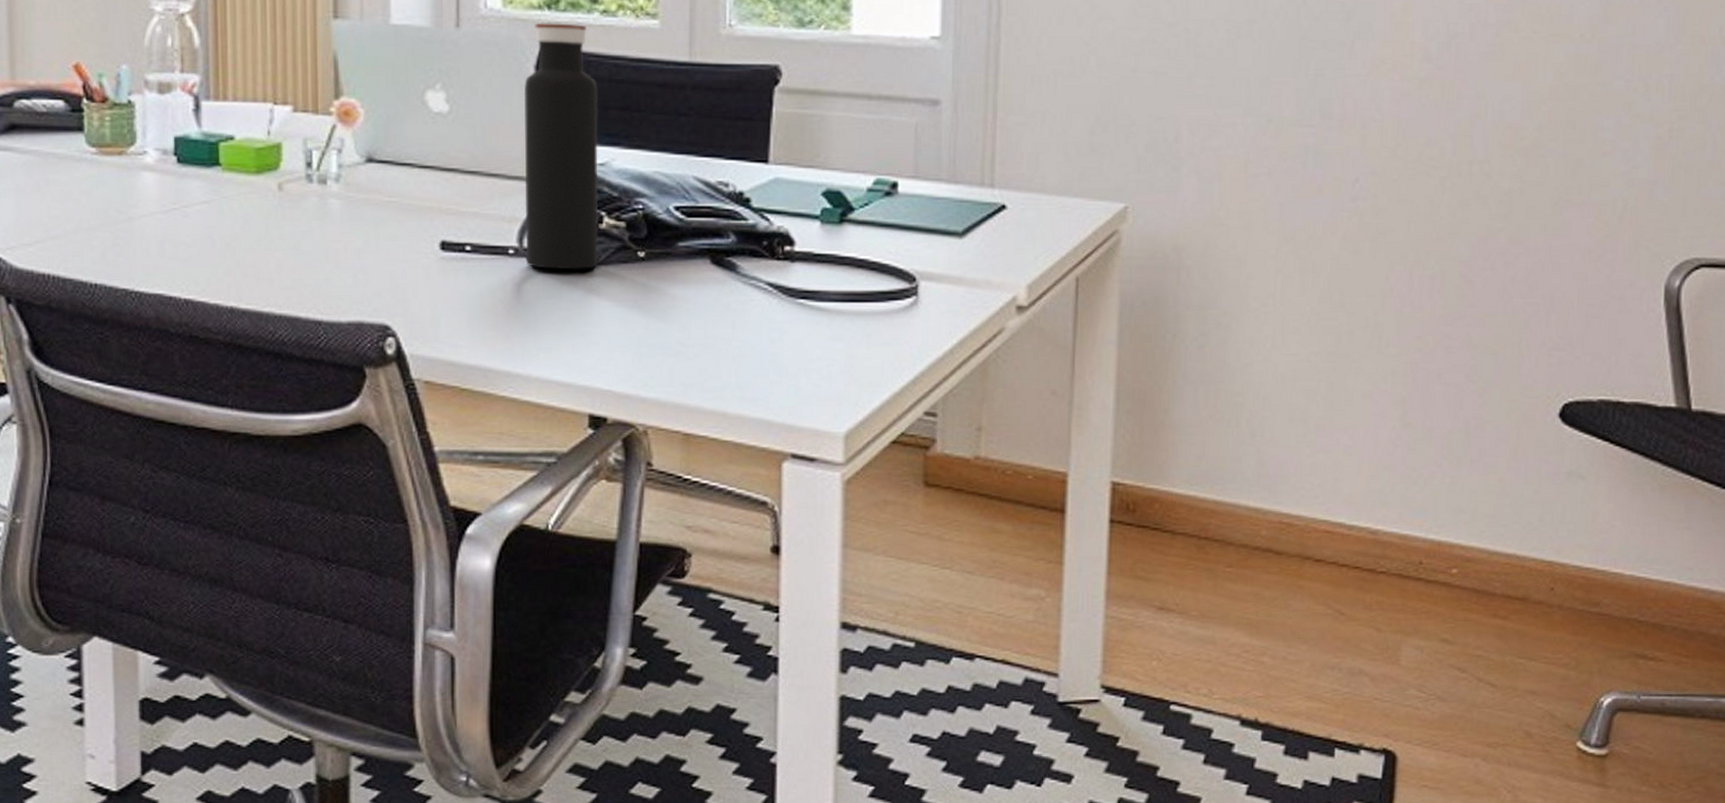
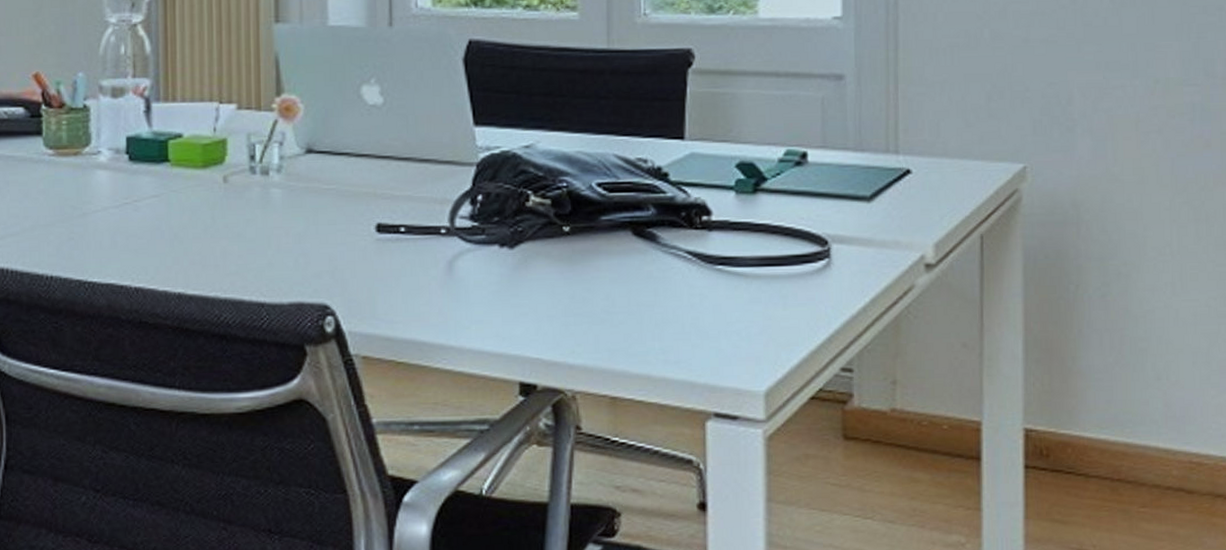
water bottle: present [523,23,599,270] -> none [453,18,525,247]

